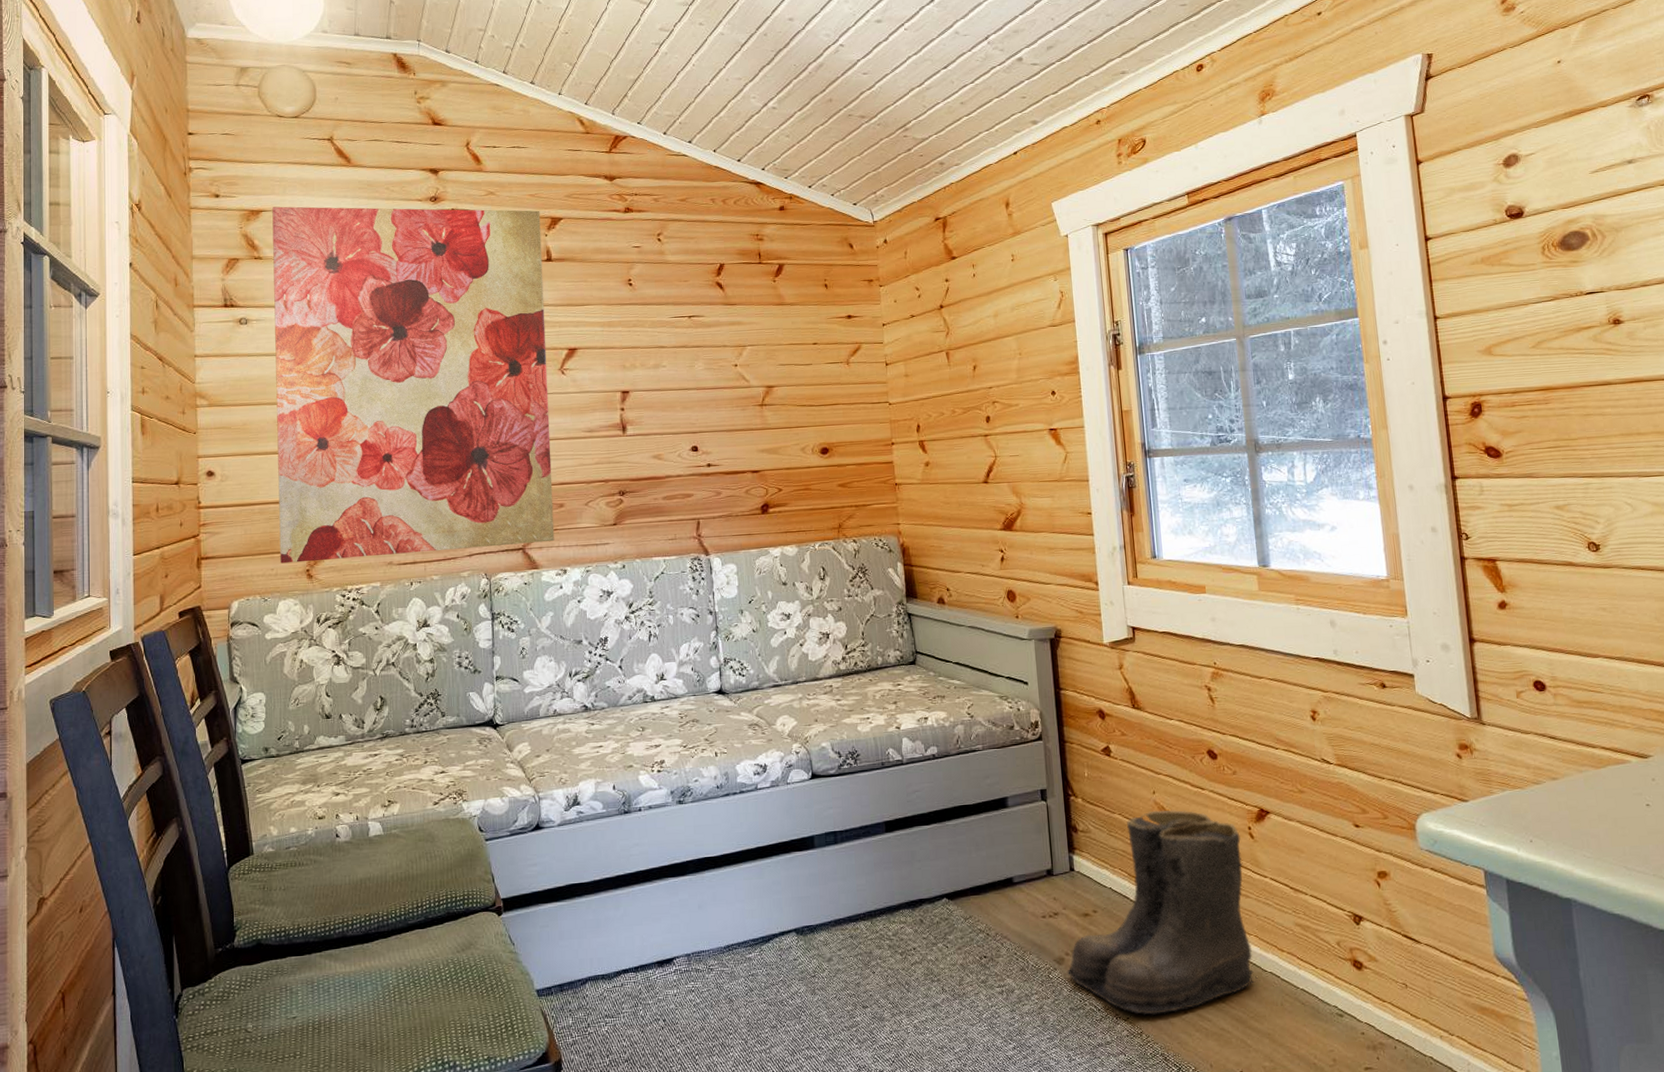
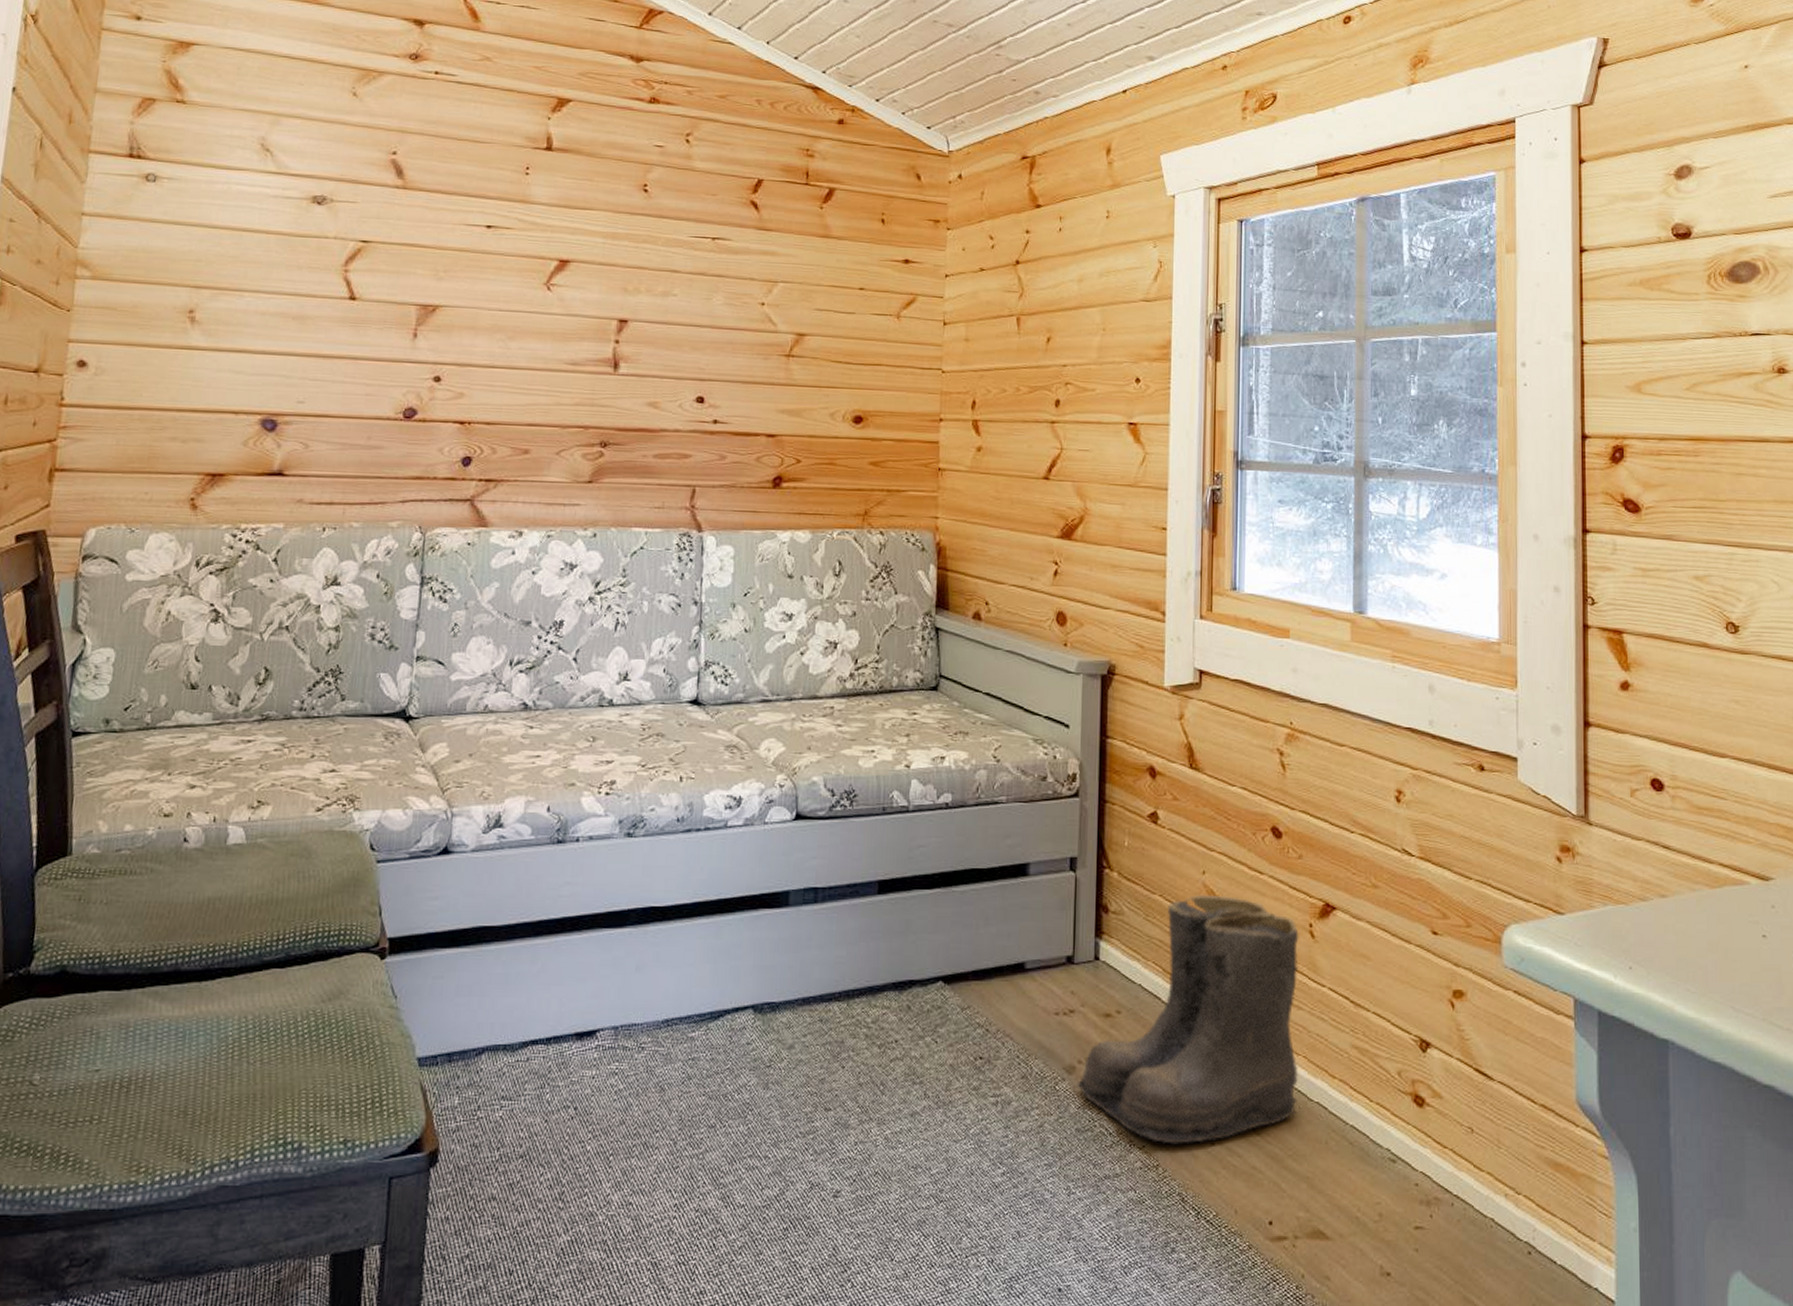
wall art: present [272,206,555,564] -> none [158,41,545,495]

